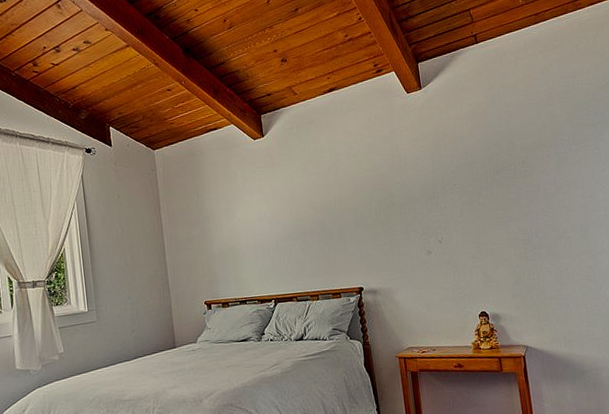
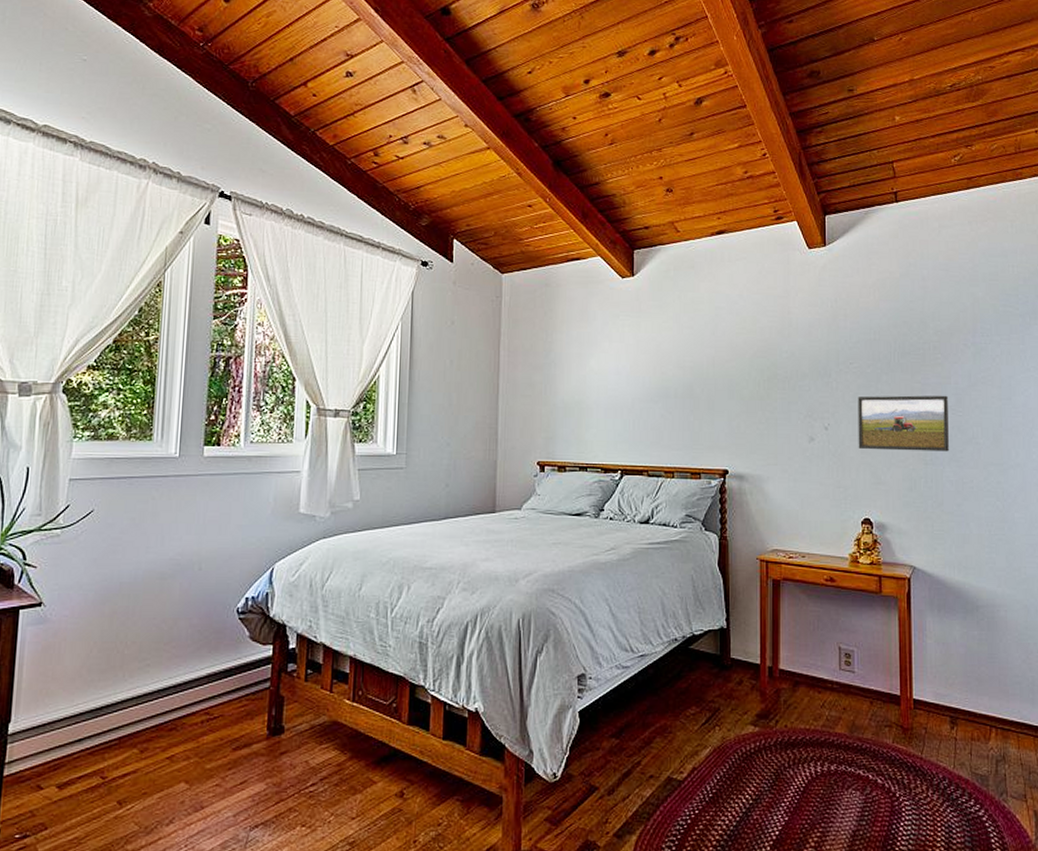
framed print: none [463,200,545,255] -> present [858,395,949,452]

